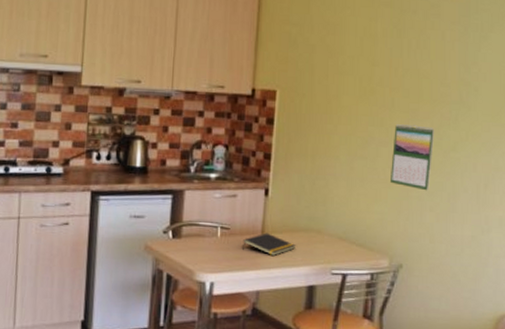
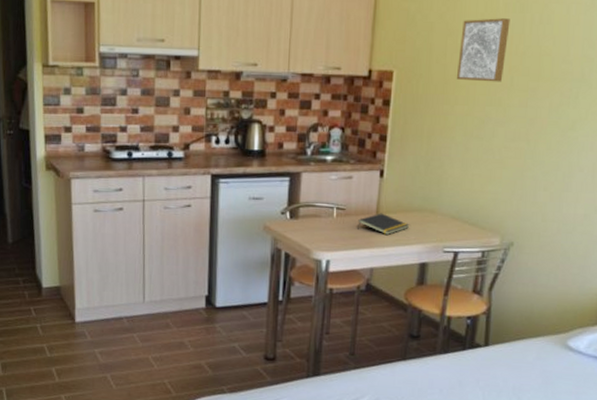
wall art: none [338,42,389,103] -> present [456,18,510,82]
calendar: present [391,124,435,191] -> none [506,104,554,171]

